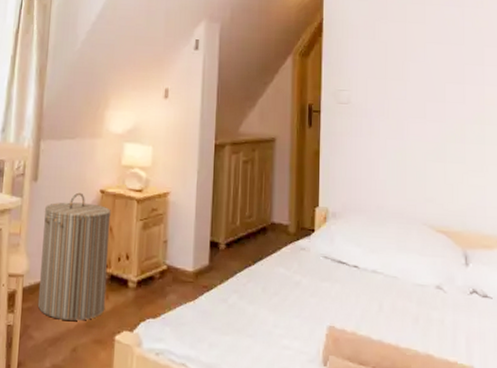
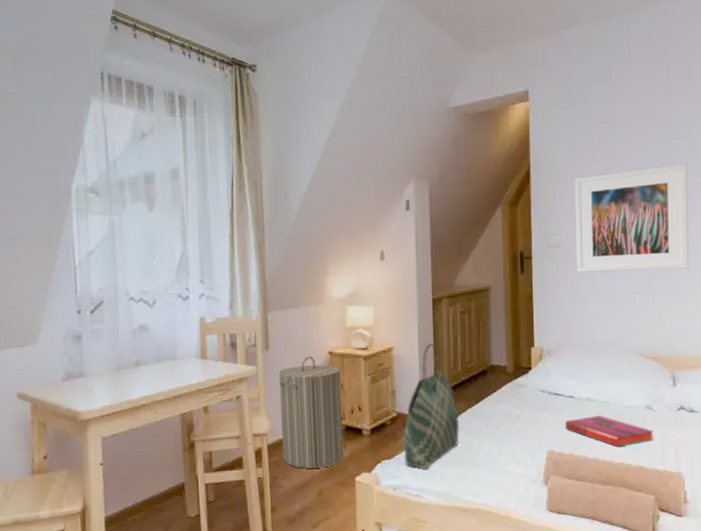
tote bag: none [171,192,235,334] -> present [403,344,460,469]
hardback book: none [348,290,445,329] -> present [565,415,654,447]
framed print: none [366,32,483,140] -> present [574,163,689,272]

